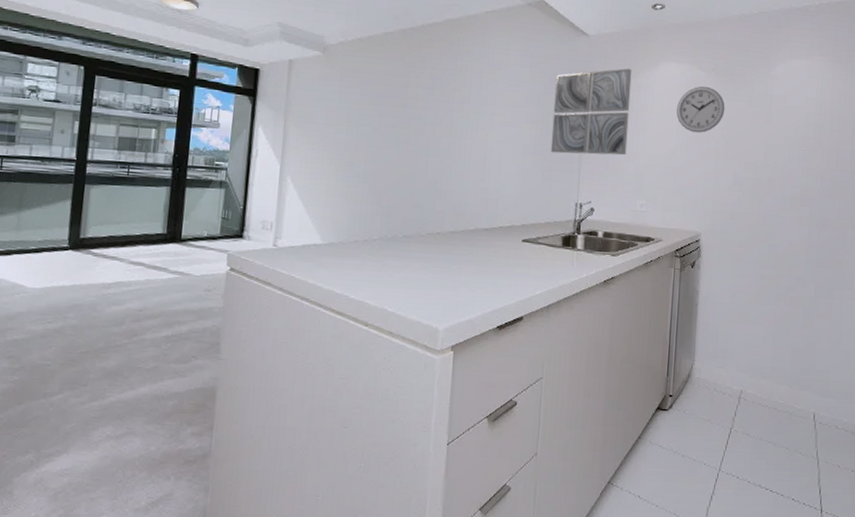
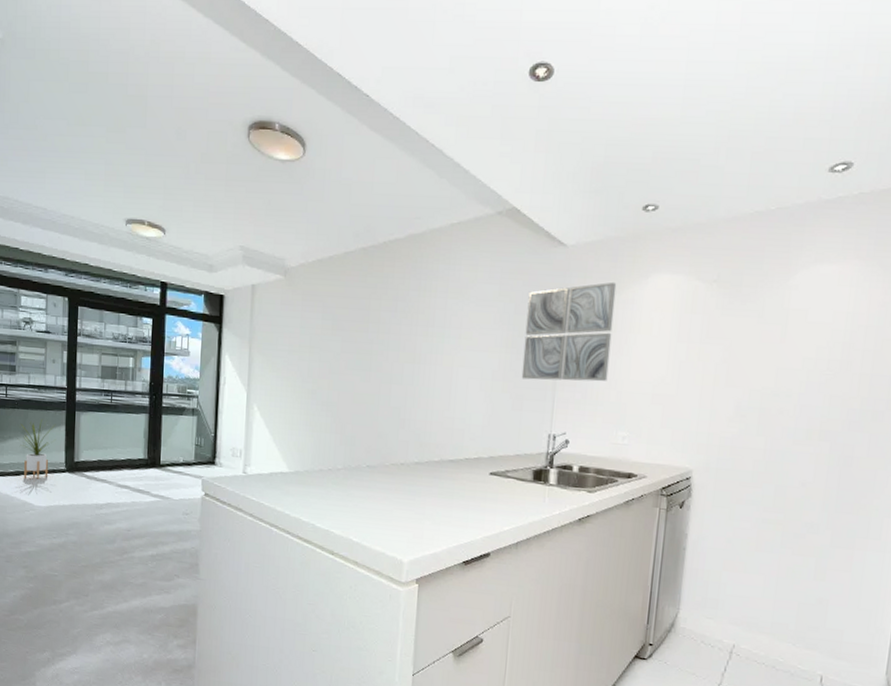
house plant: none [11,193,60,258] -> present [17,419,56,479]
wall clock: present [676,86,725,133] -> none [667,300,729,356]

